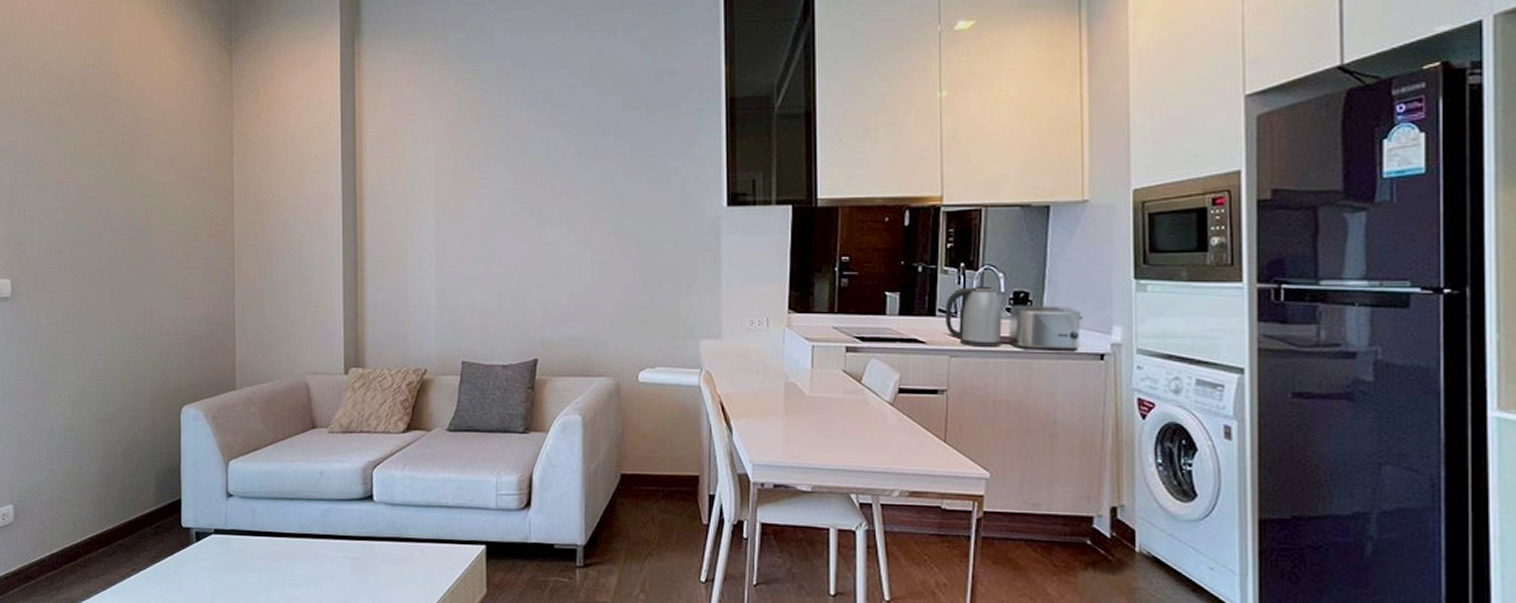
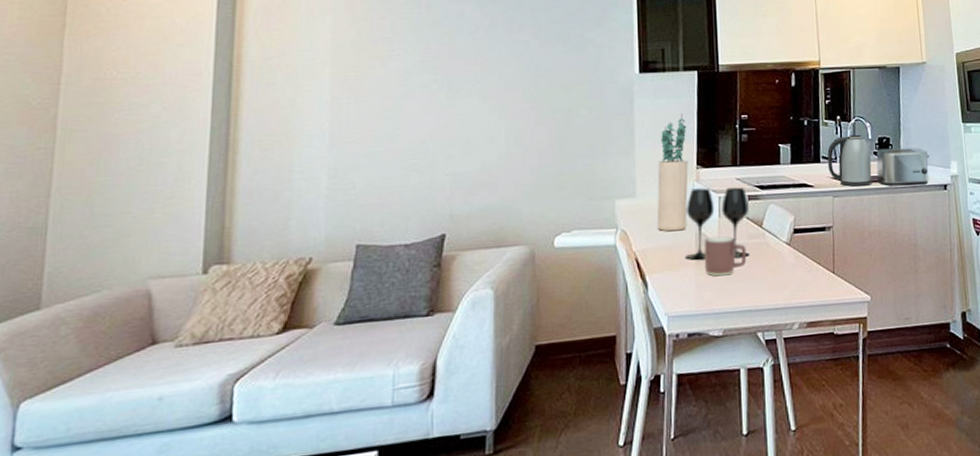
vase: none [743,252,779,378] -> present [656,113,689,232]
wine glass: none [773,334,846,414] -> present [686,187,749,260]
mug: none [793,387,842,430] -> present [704,236,747,277]

